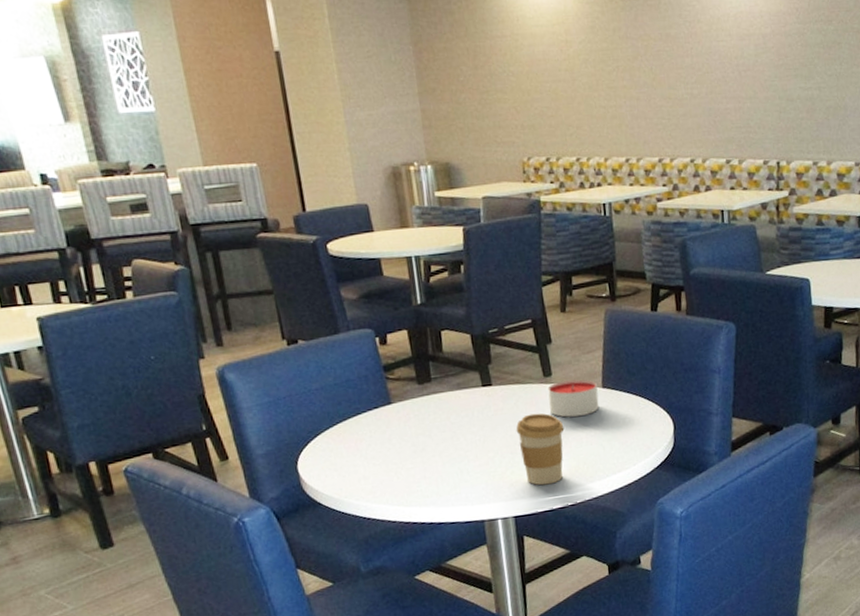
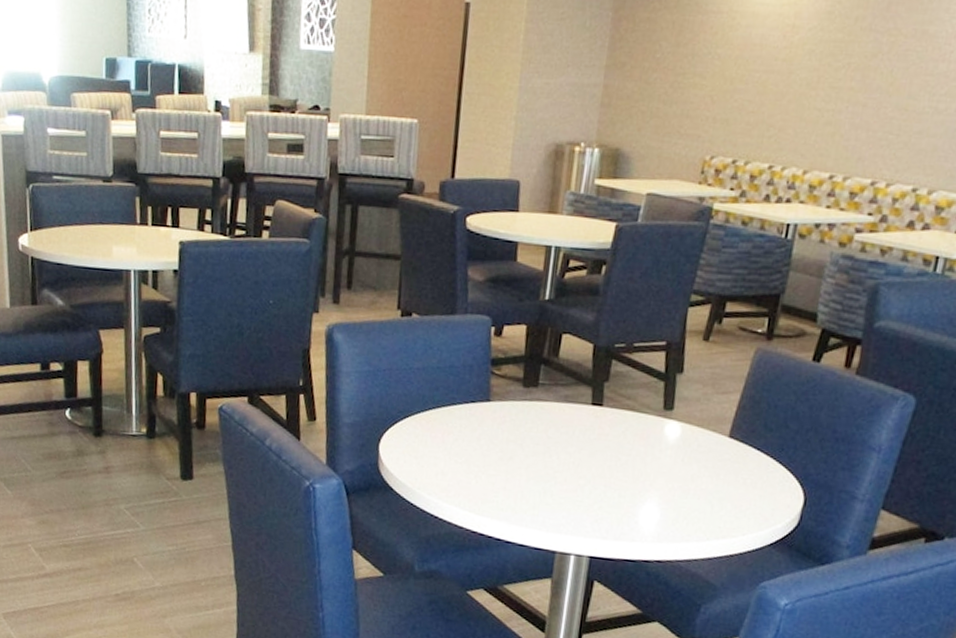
coffee cup: present [516,413,565,486] -> none [614,447,672,532]
candle: present [547,379,599,418] -> none [661,418,724,464]

